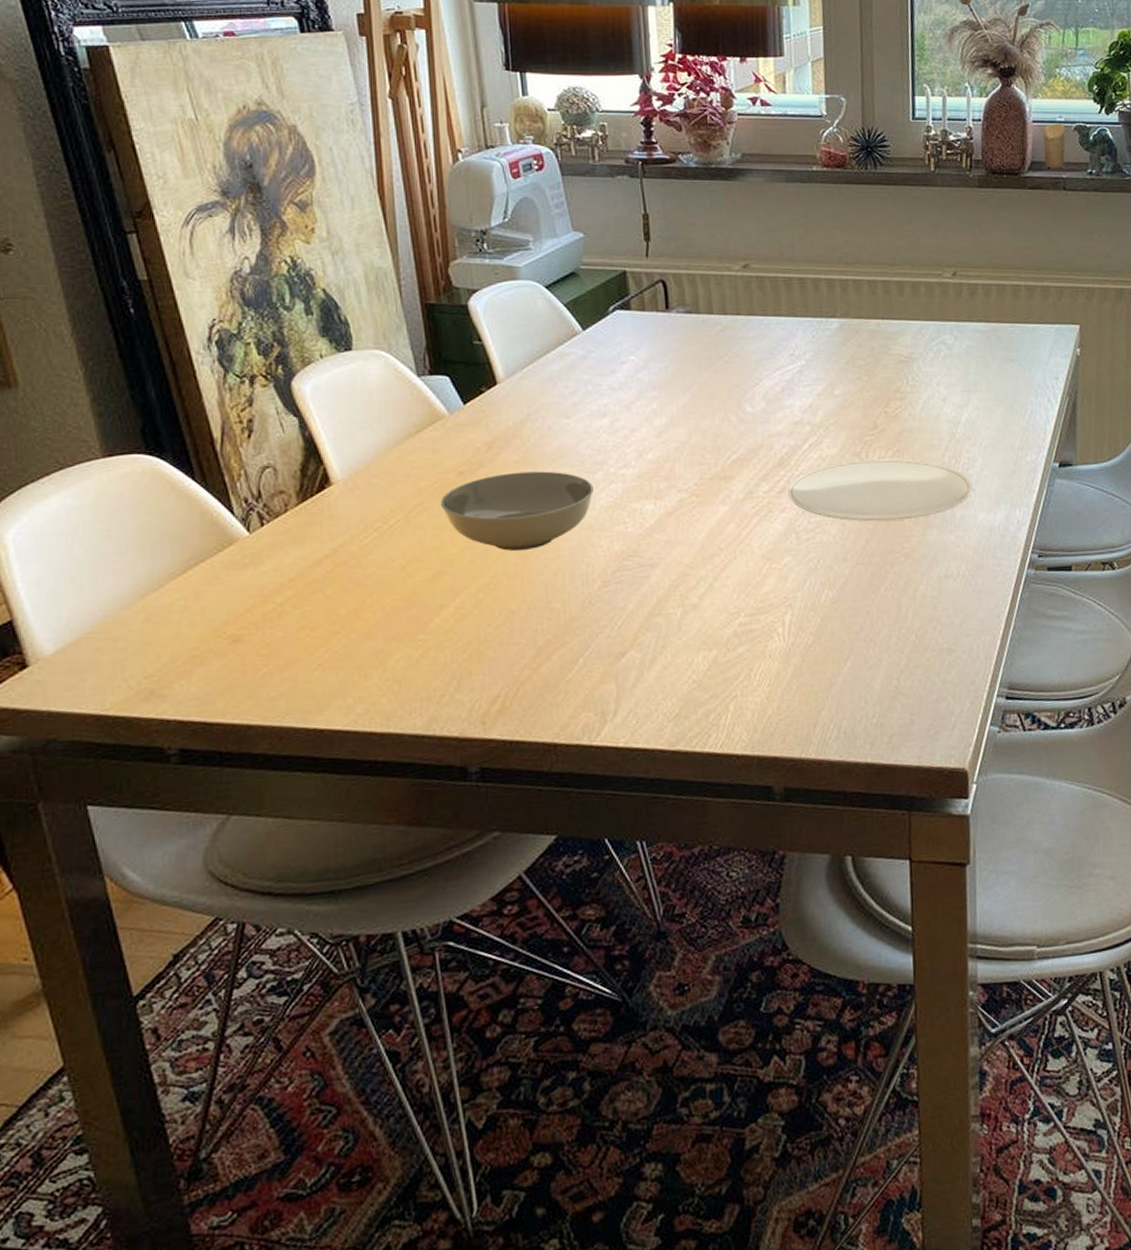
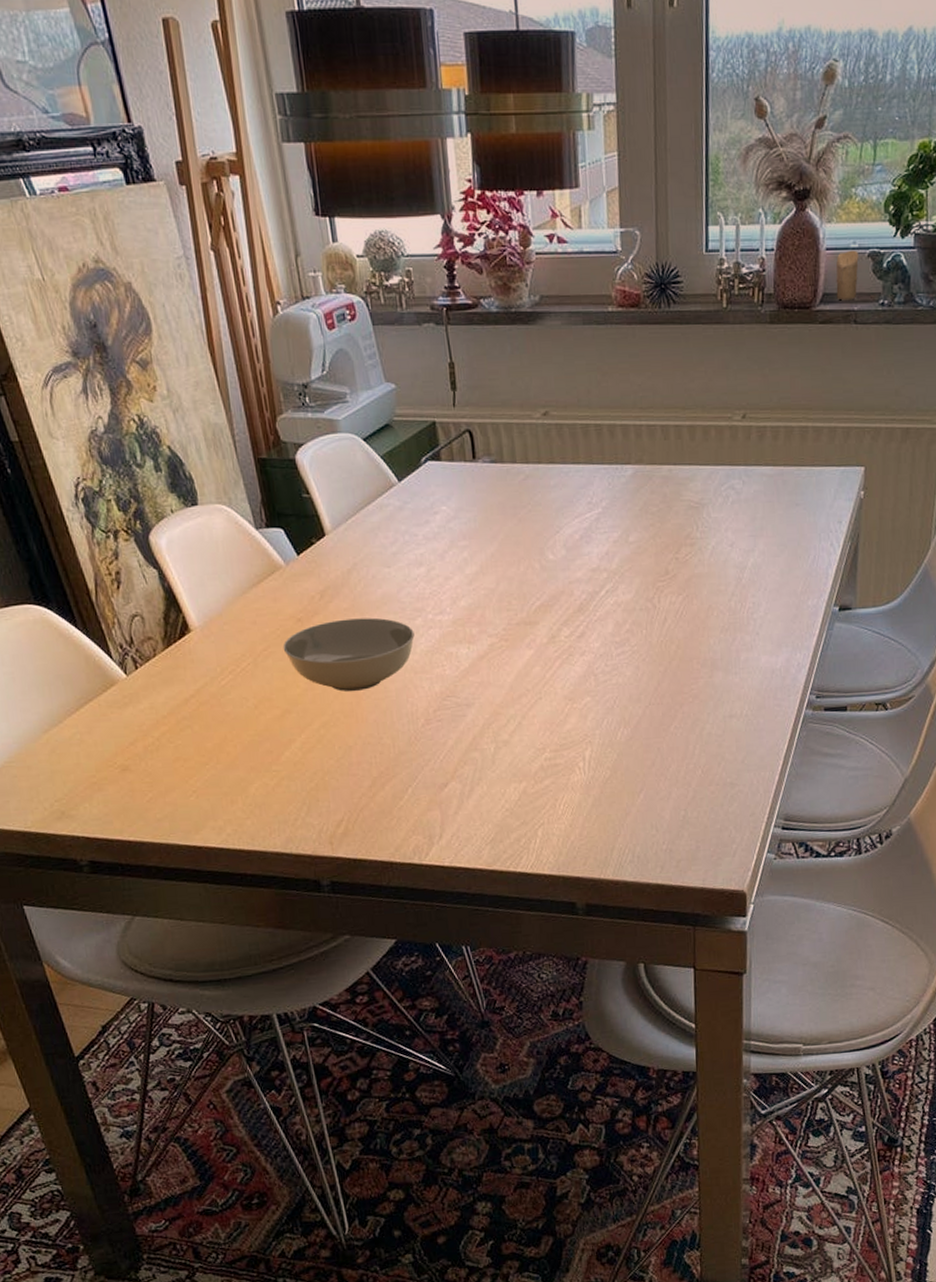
plate: present [788,458,973,522] -> none [587,603,757,665]

